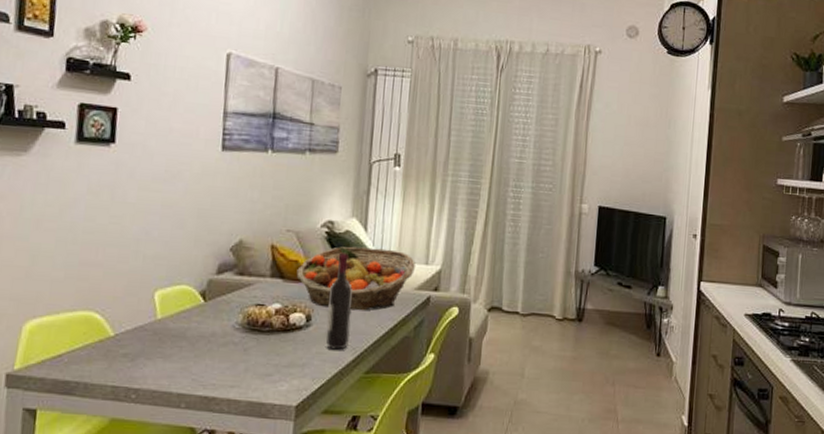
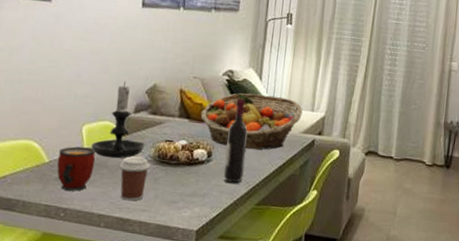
mug: none [124,315,172,368] -> present [57,146,96,191]
candle holder: none [166,237,231,328] -> present [91,81,145,159]
coffee cup: none [200,325,239,377] -> present [119,156,151,201]

